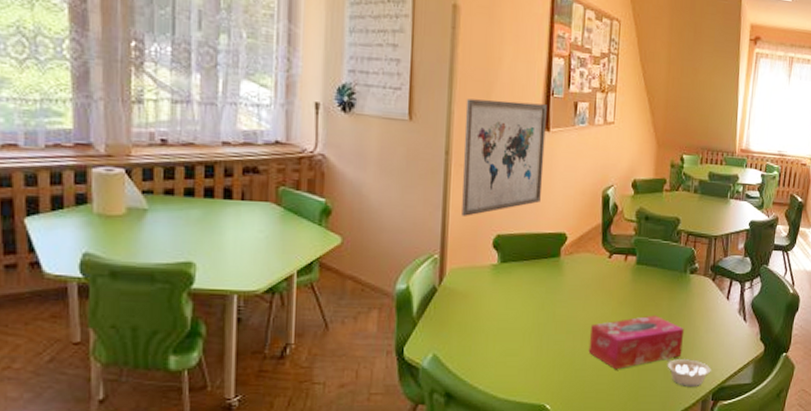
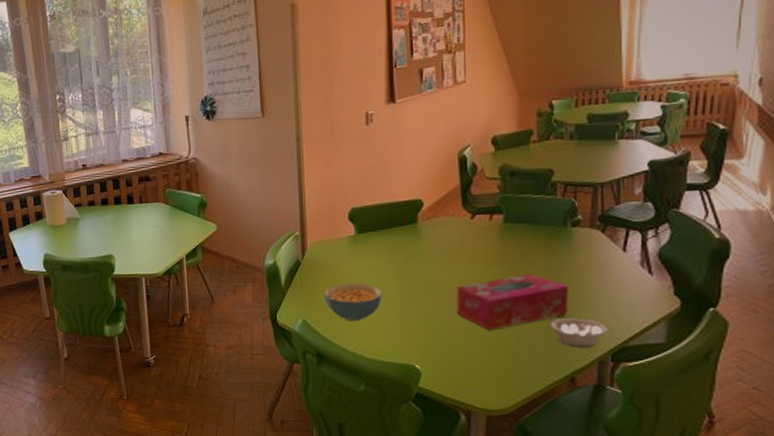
cereal bowl: none [459,315,520,357] -> present [324,283,382,321]
wall art: present [462,98,547,216] -> none [311,78,393,195]

